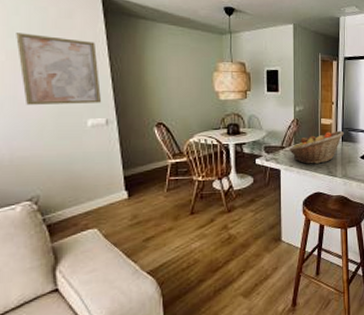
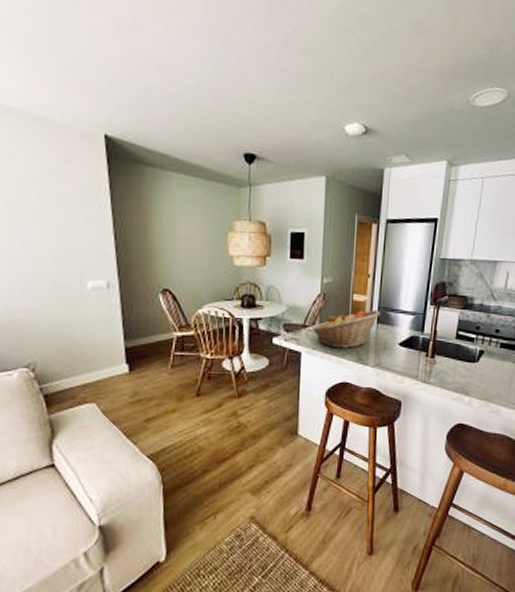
wall art: present [16,33,102,106] -> none [13,179,103,263]

